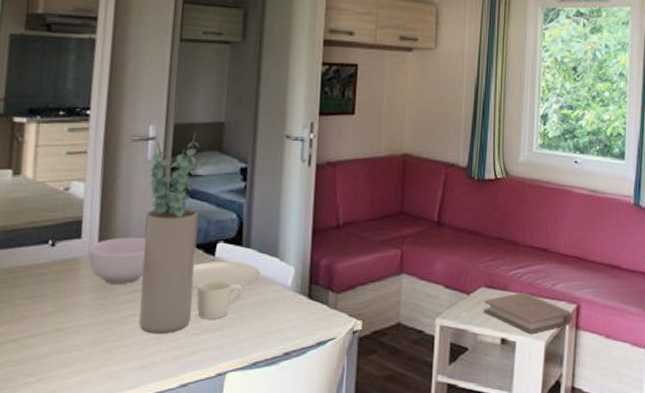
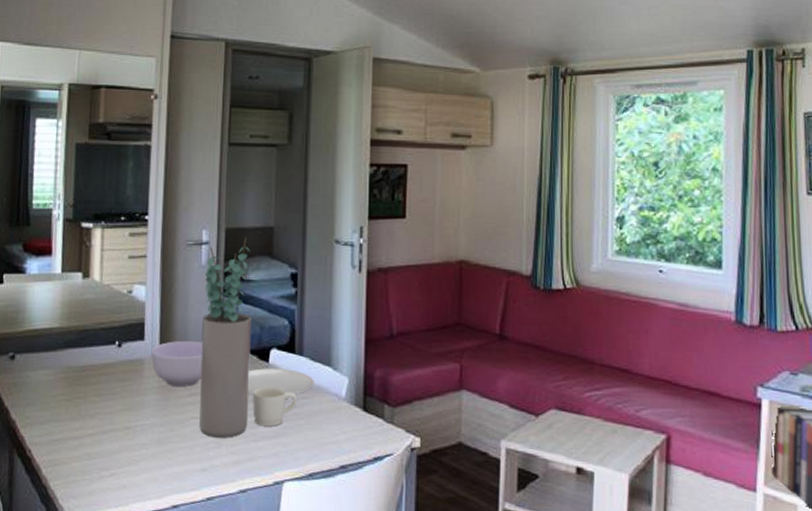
book: present [483,292,572,335] -> none [555,417,661,466]

